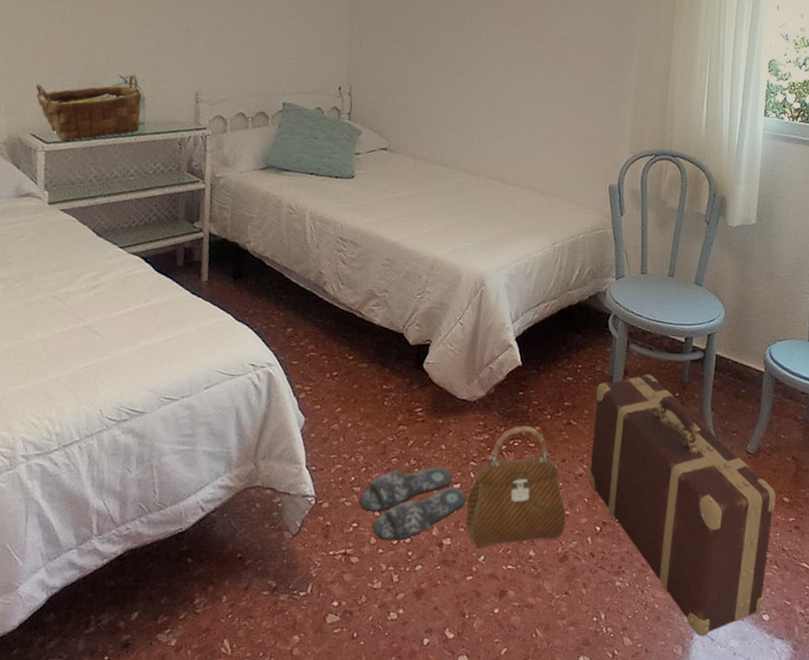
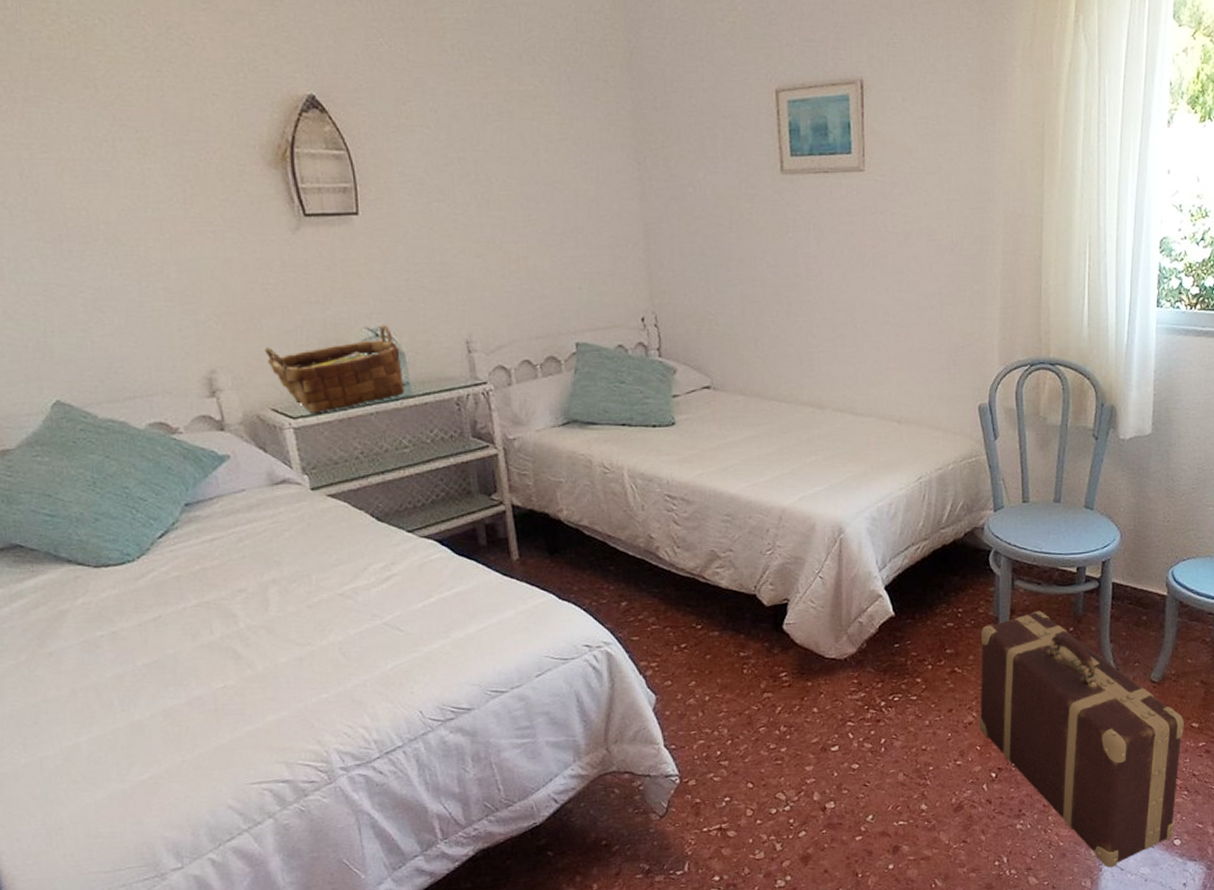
slippers: present [360,466,467,541] -> none [729,730,847,811]
handbag: present [465,425,566,548] -> none [847,678,958,808]

